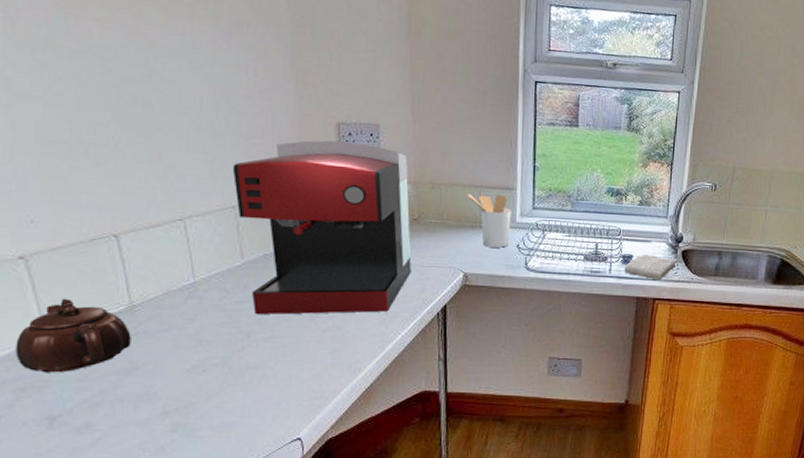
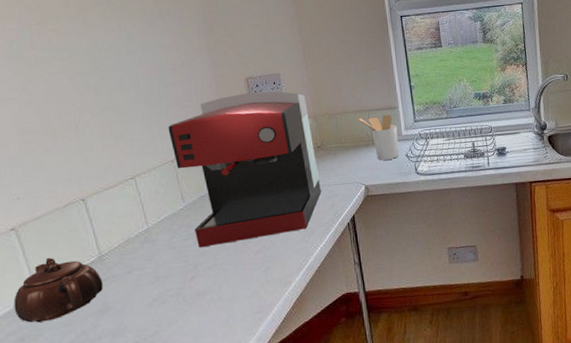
washcloth: present [624,254,677,281] -> none [500,144,545,166]

